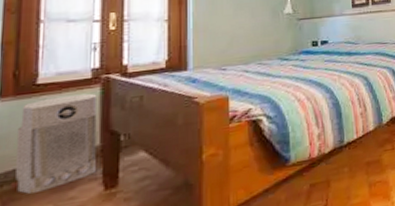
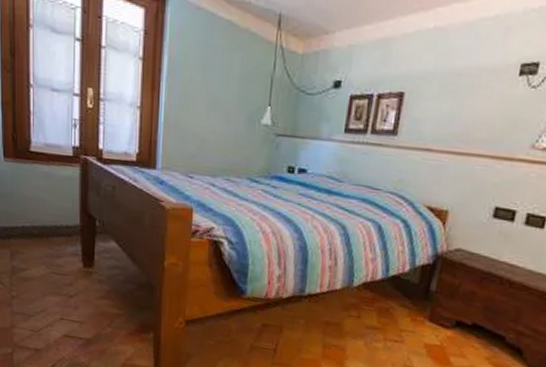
air purifier: present [16,93,97,195] -> none [17,167,78,253]

